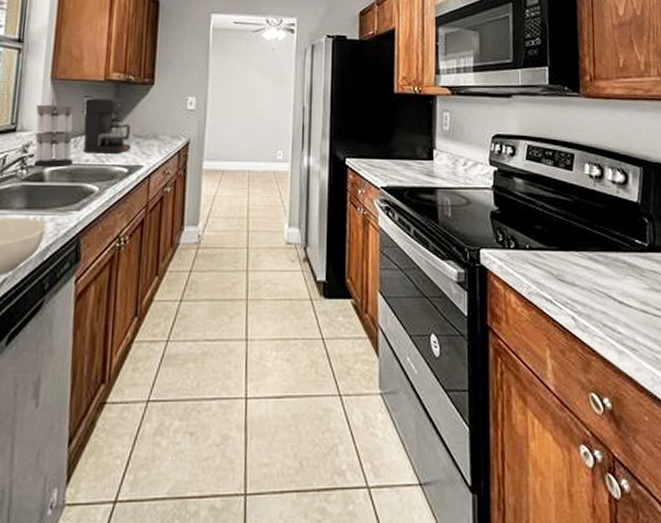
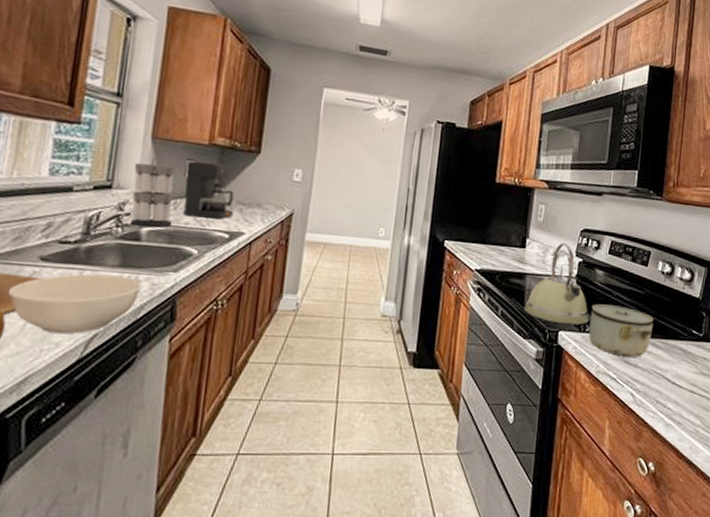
kettle: none [438,152,513,241] -> present [524,243,589,325]
cooking pot: none [514,216,588,274] -> present [589,304,654,357]

